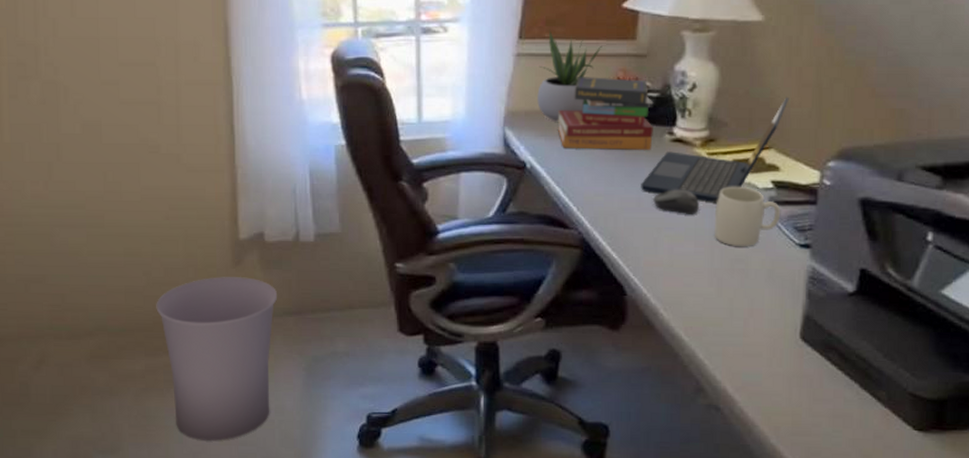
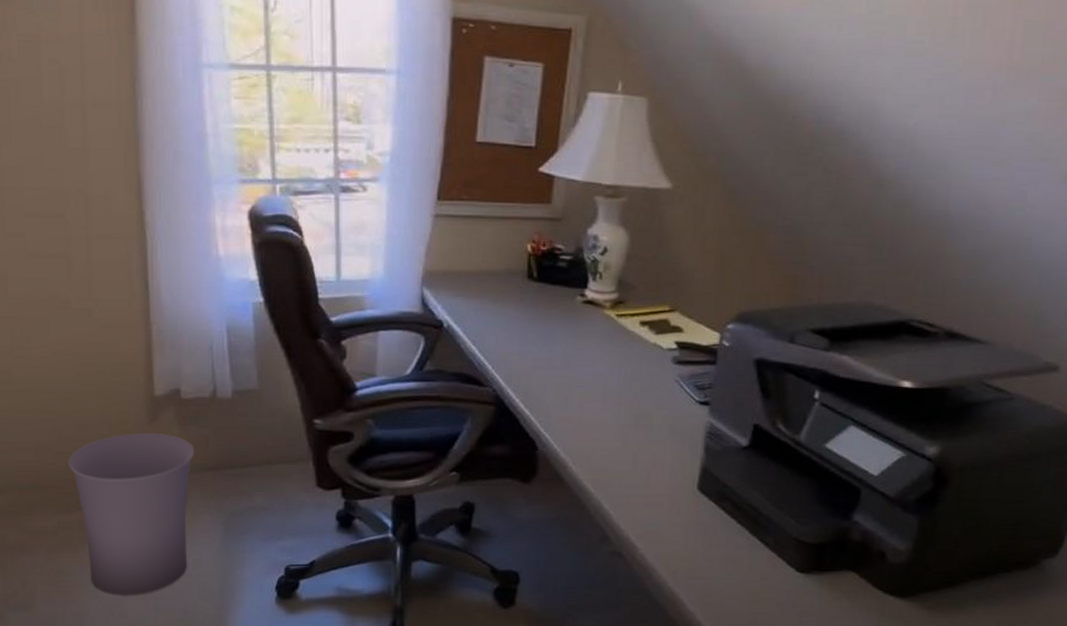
potted plant: present [537,29,602,122] -> none [455,191,519,282]
books: present [557,77,654,150] -> none [474,239,567,311]
laptop: present [641,96,790,203] -> none [553,262,694,363]
computer mouse: present [652,189,700,214] -> none [563,349,609,373]
mug: present [714,186,781,247] -> none [621,346,683,404]

